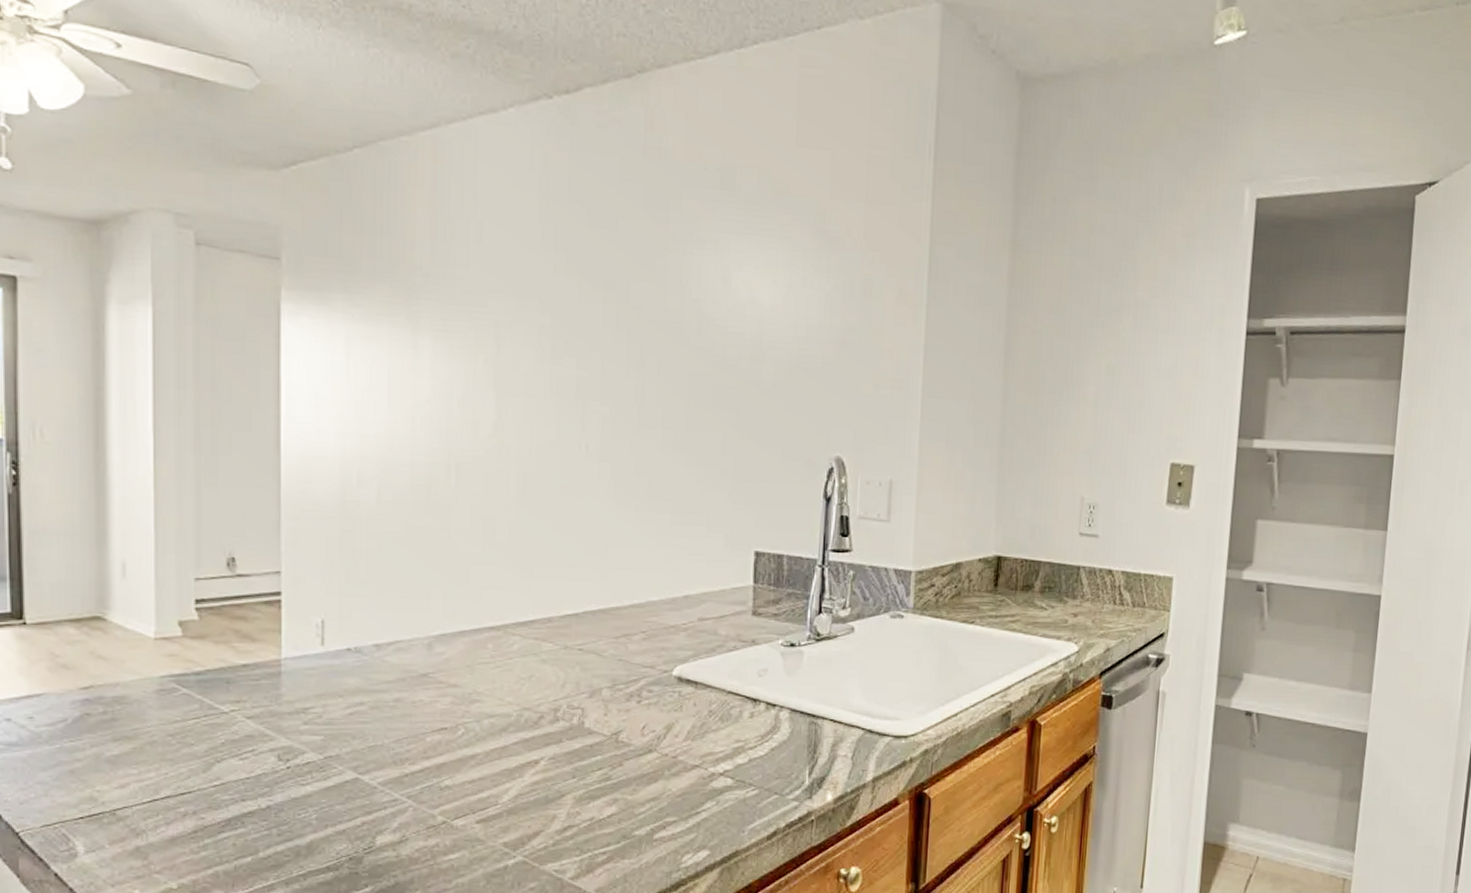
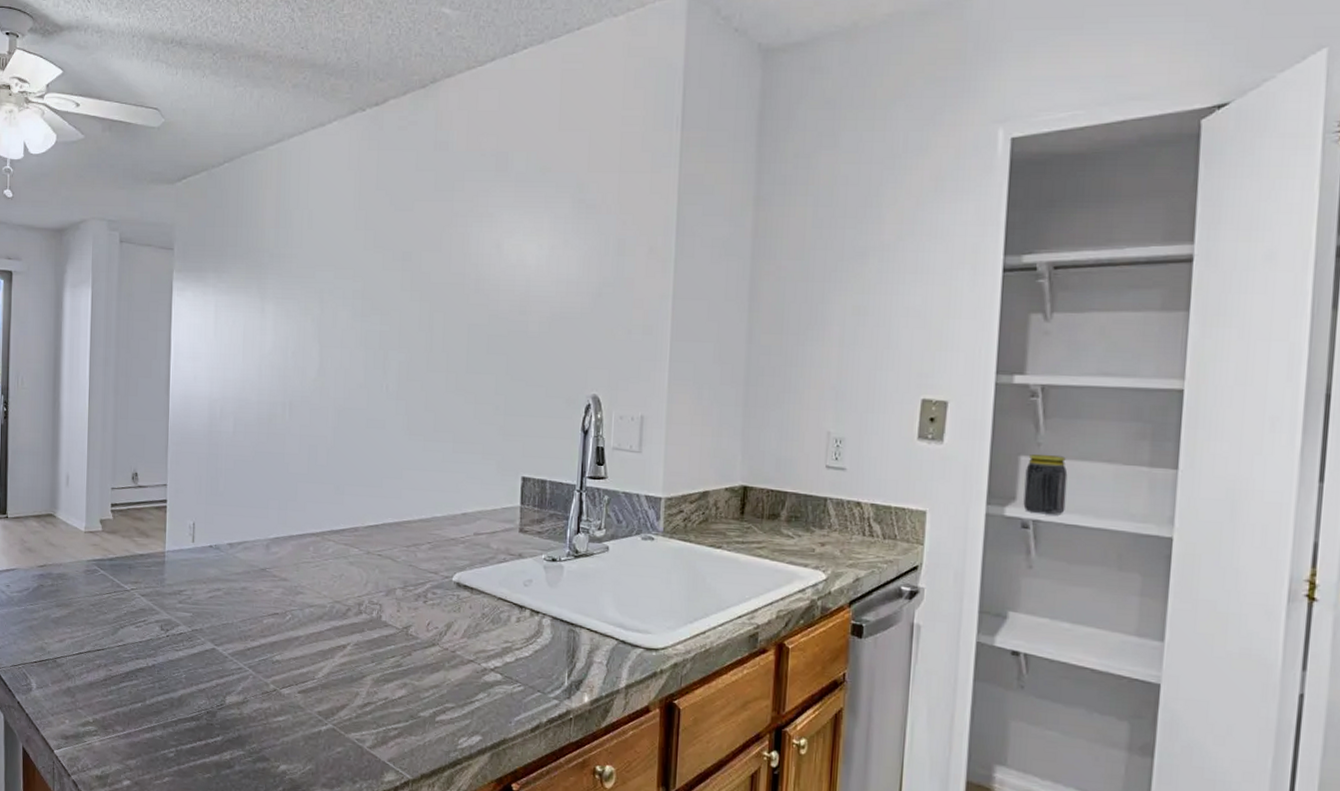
jar: none [1259,518,1297,578] -> present [1023,454,1068,515]

